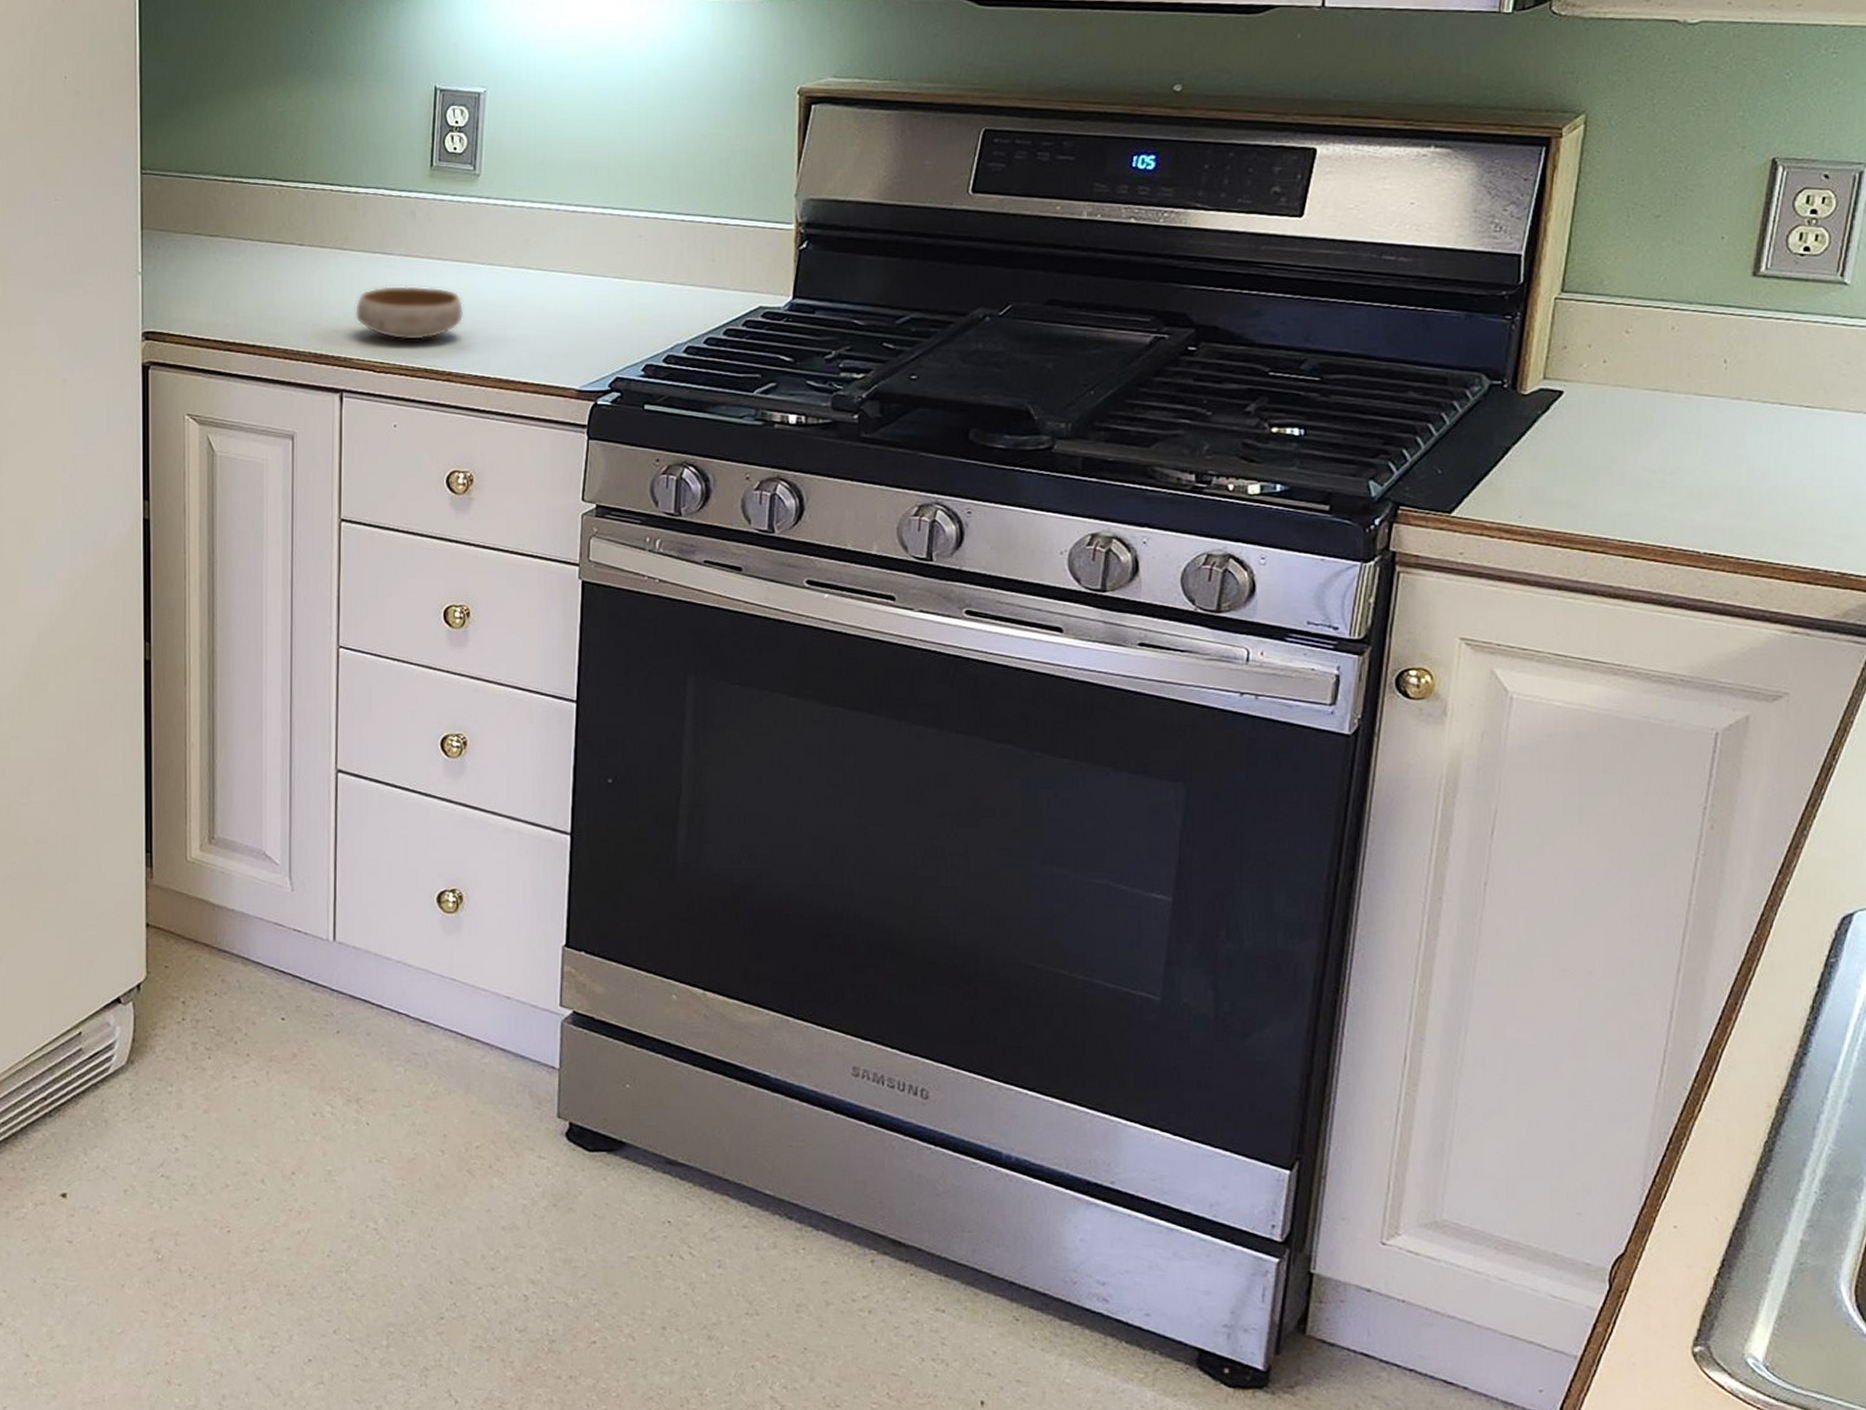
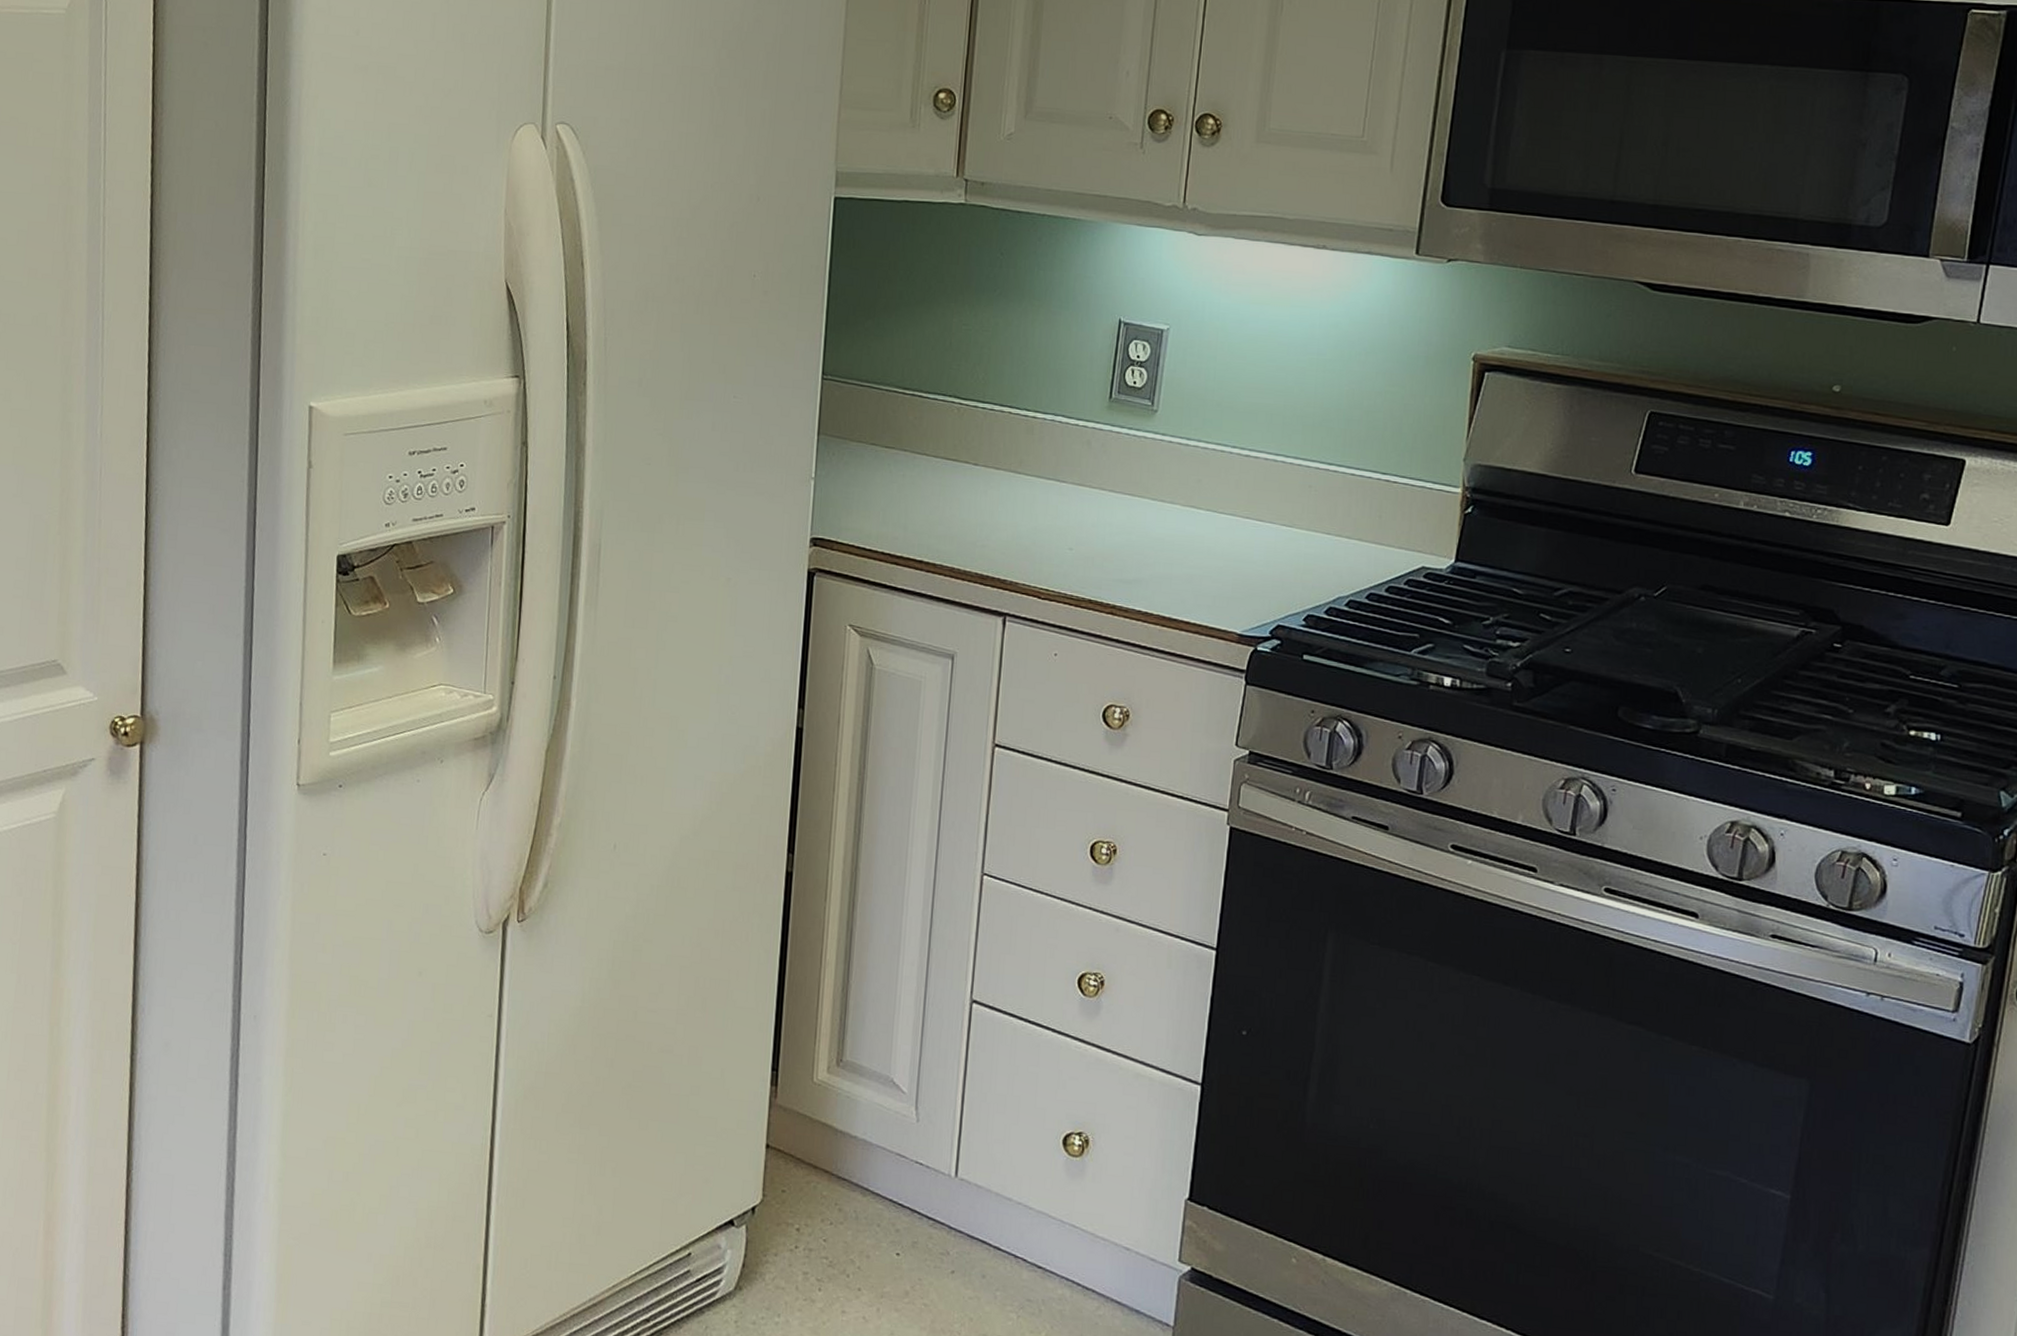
bowl: present [354,285,464,341] -> none [1023,513,1132,571]

